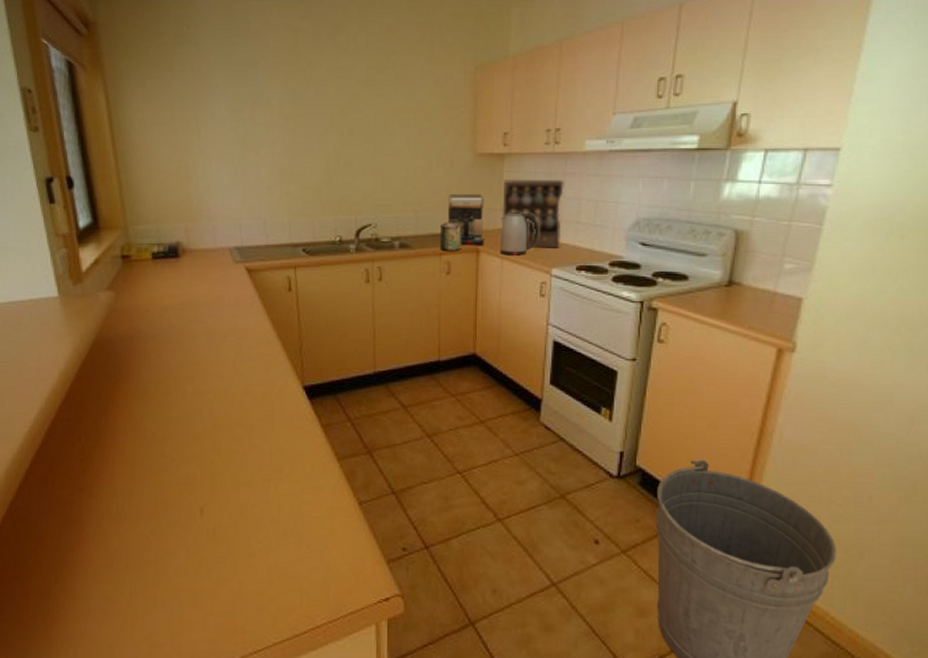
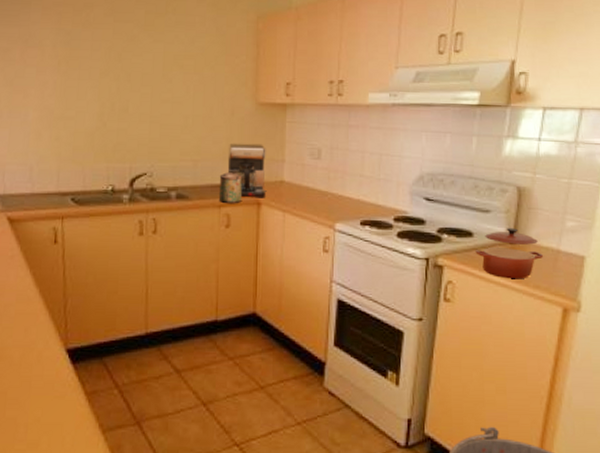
kettle: present [499,211,540,256] -> none [281,163,323,209]
spice rack: present [502,179,564,250] -> none [284,129,347,203]
saucepan: none [690,271,760,321] -> present [475,228,544,280]

